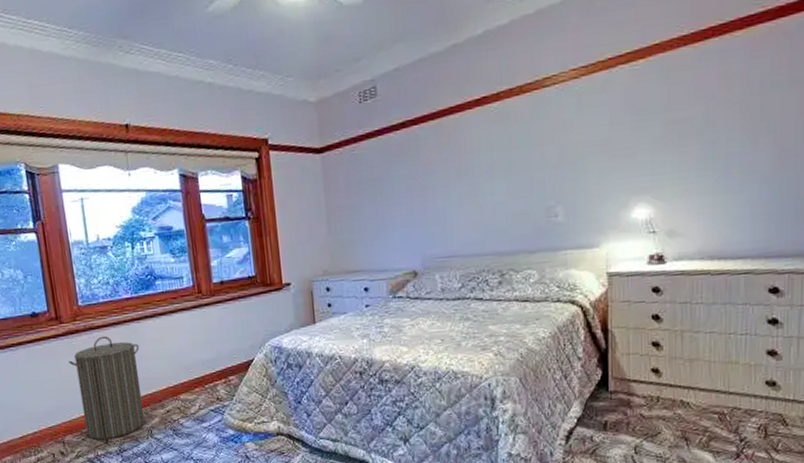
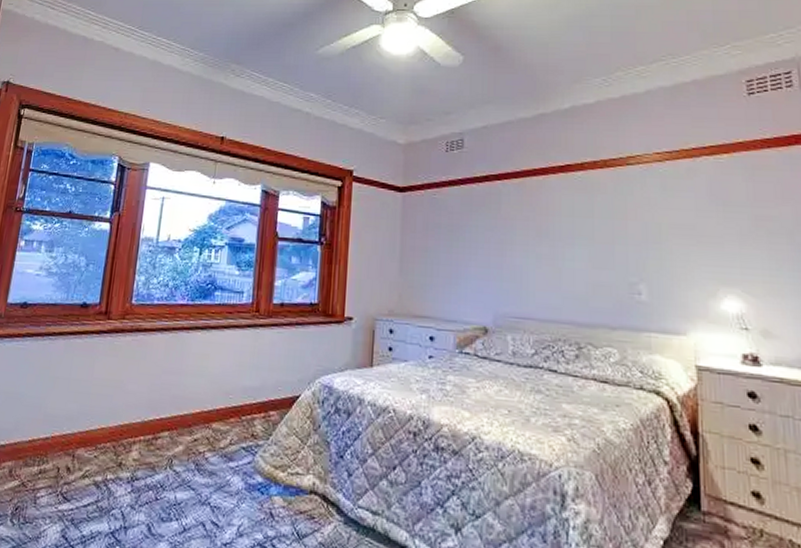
laundry hamper: present [68,336,145,439] -> none [100,340,182,462]

